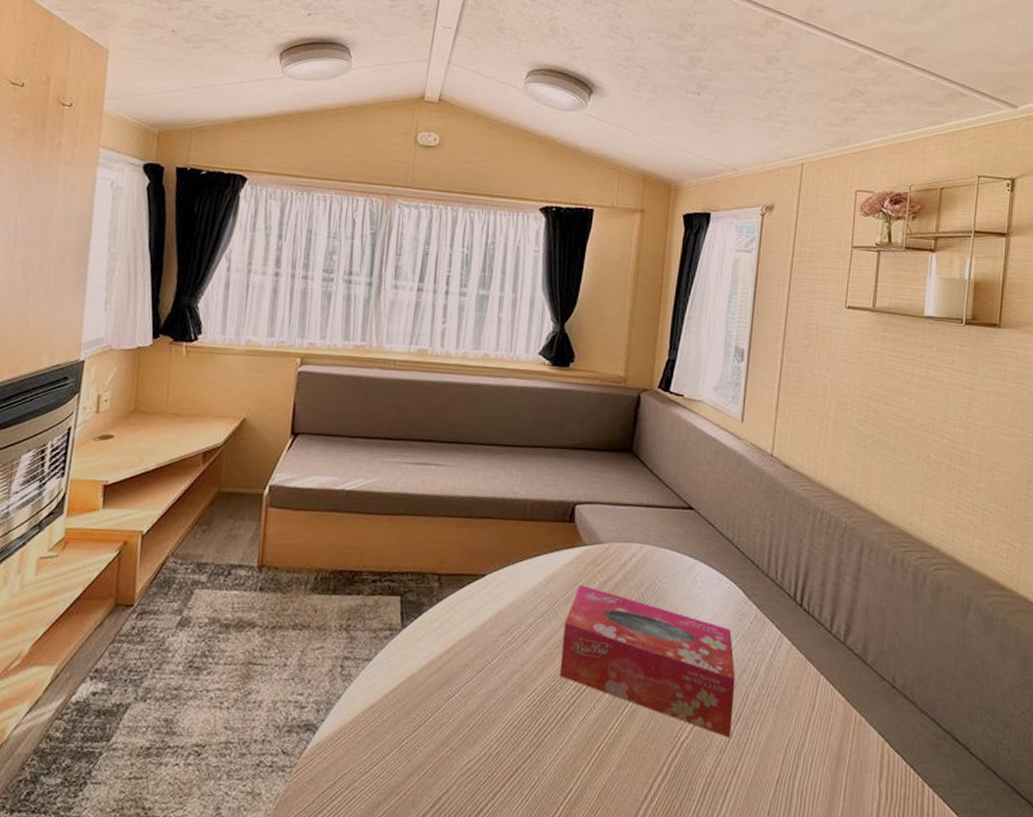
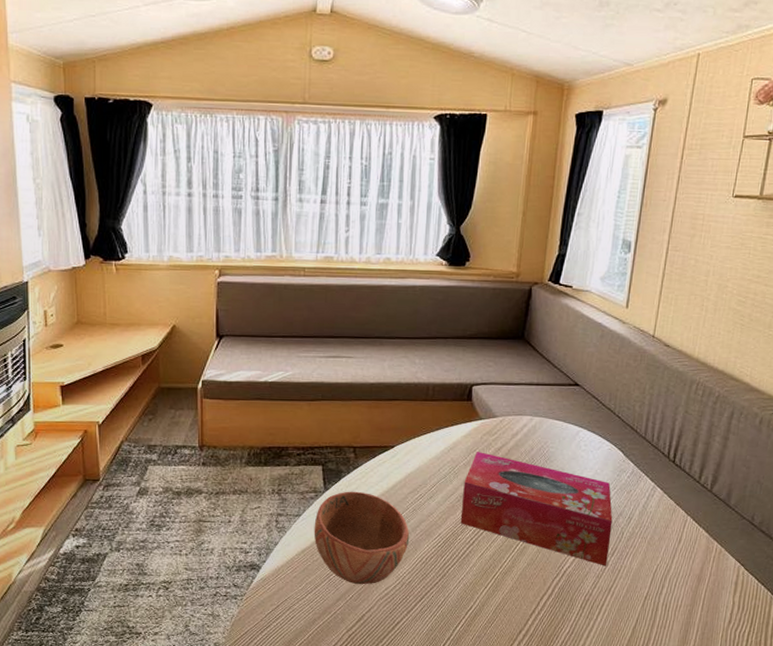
bowl: none [385,630,500,756] -> present [313,491,410,585]

